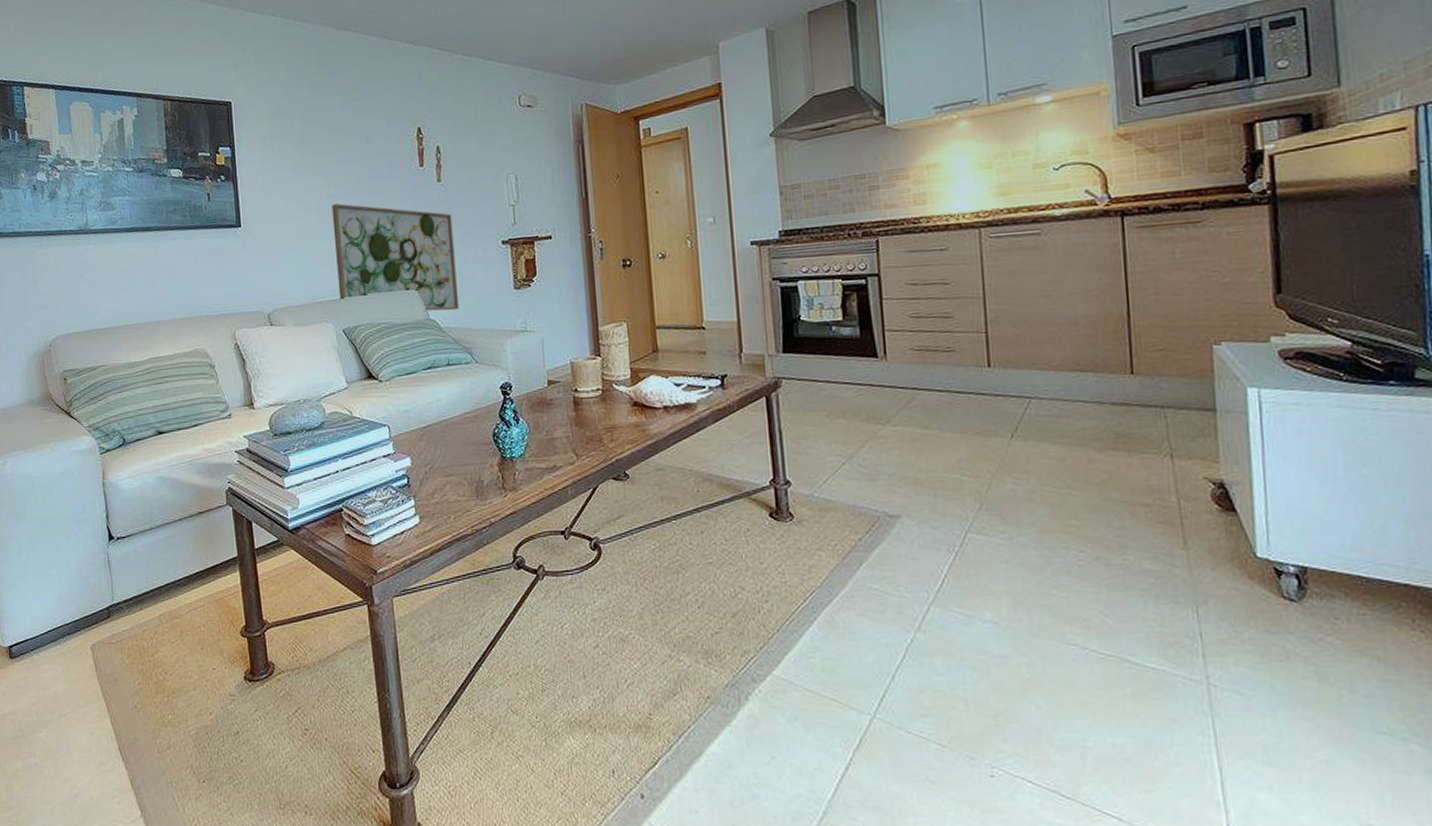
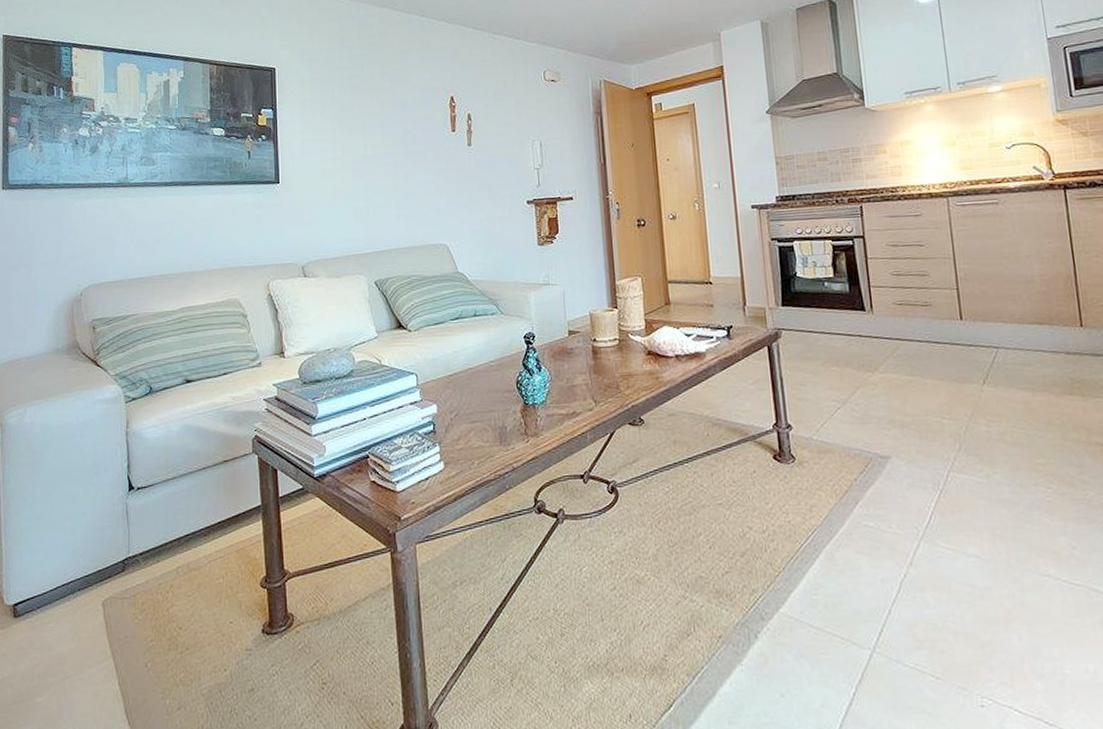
wall art: present [332,203,460,312] -> none [368,164,487,265]

